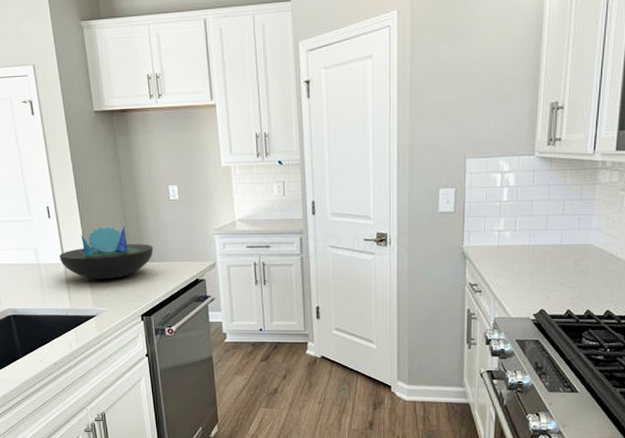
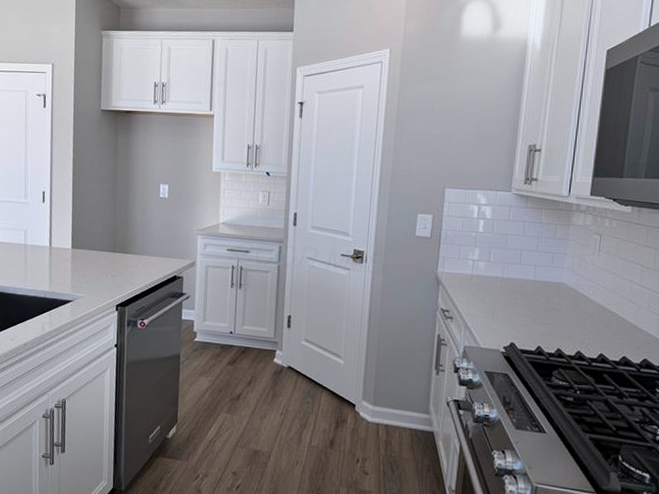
decorative bowl: present [59,225,154,280] -> none [46,216,137,267]

